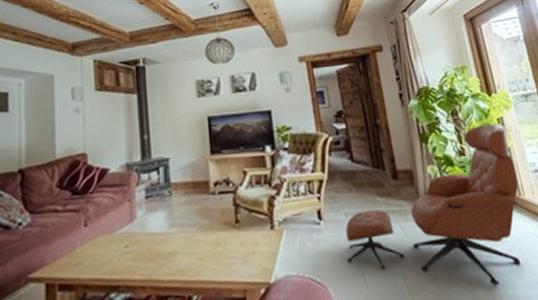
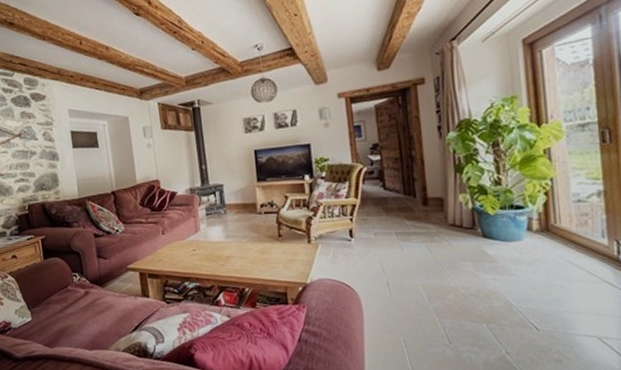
lounge chair: present [345,123,521,285] -> none [373,154,556,299]

